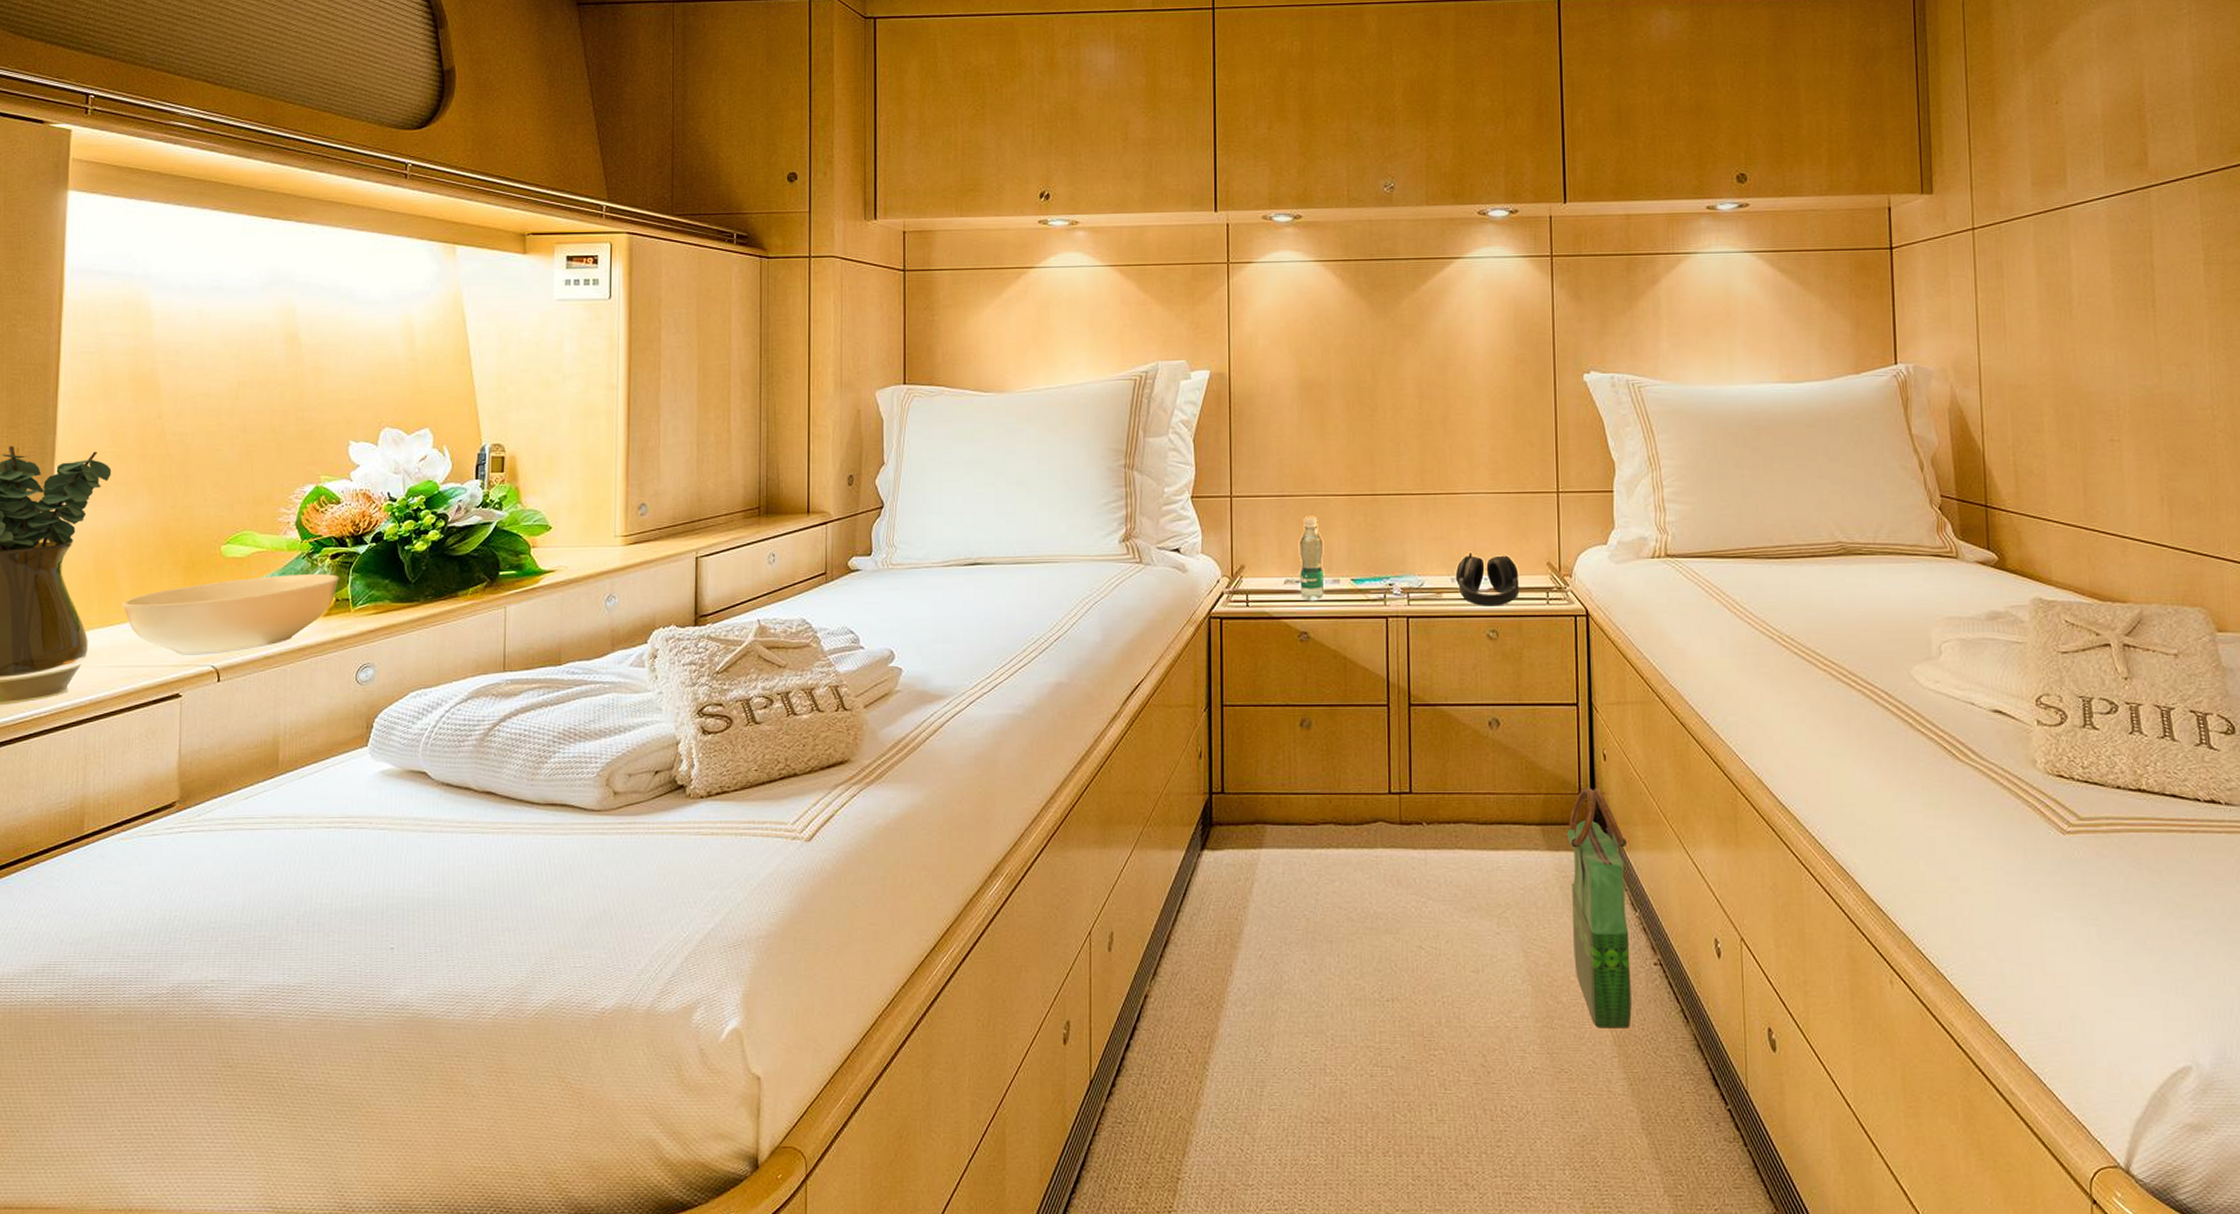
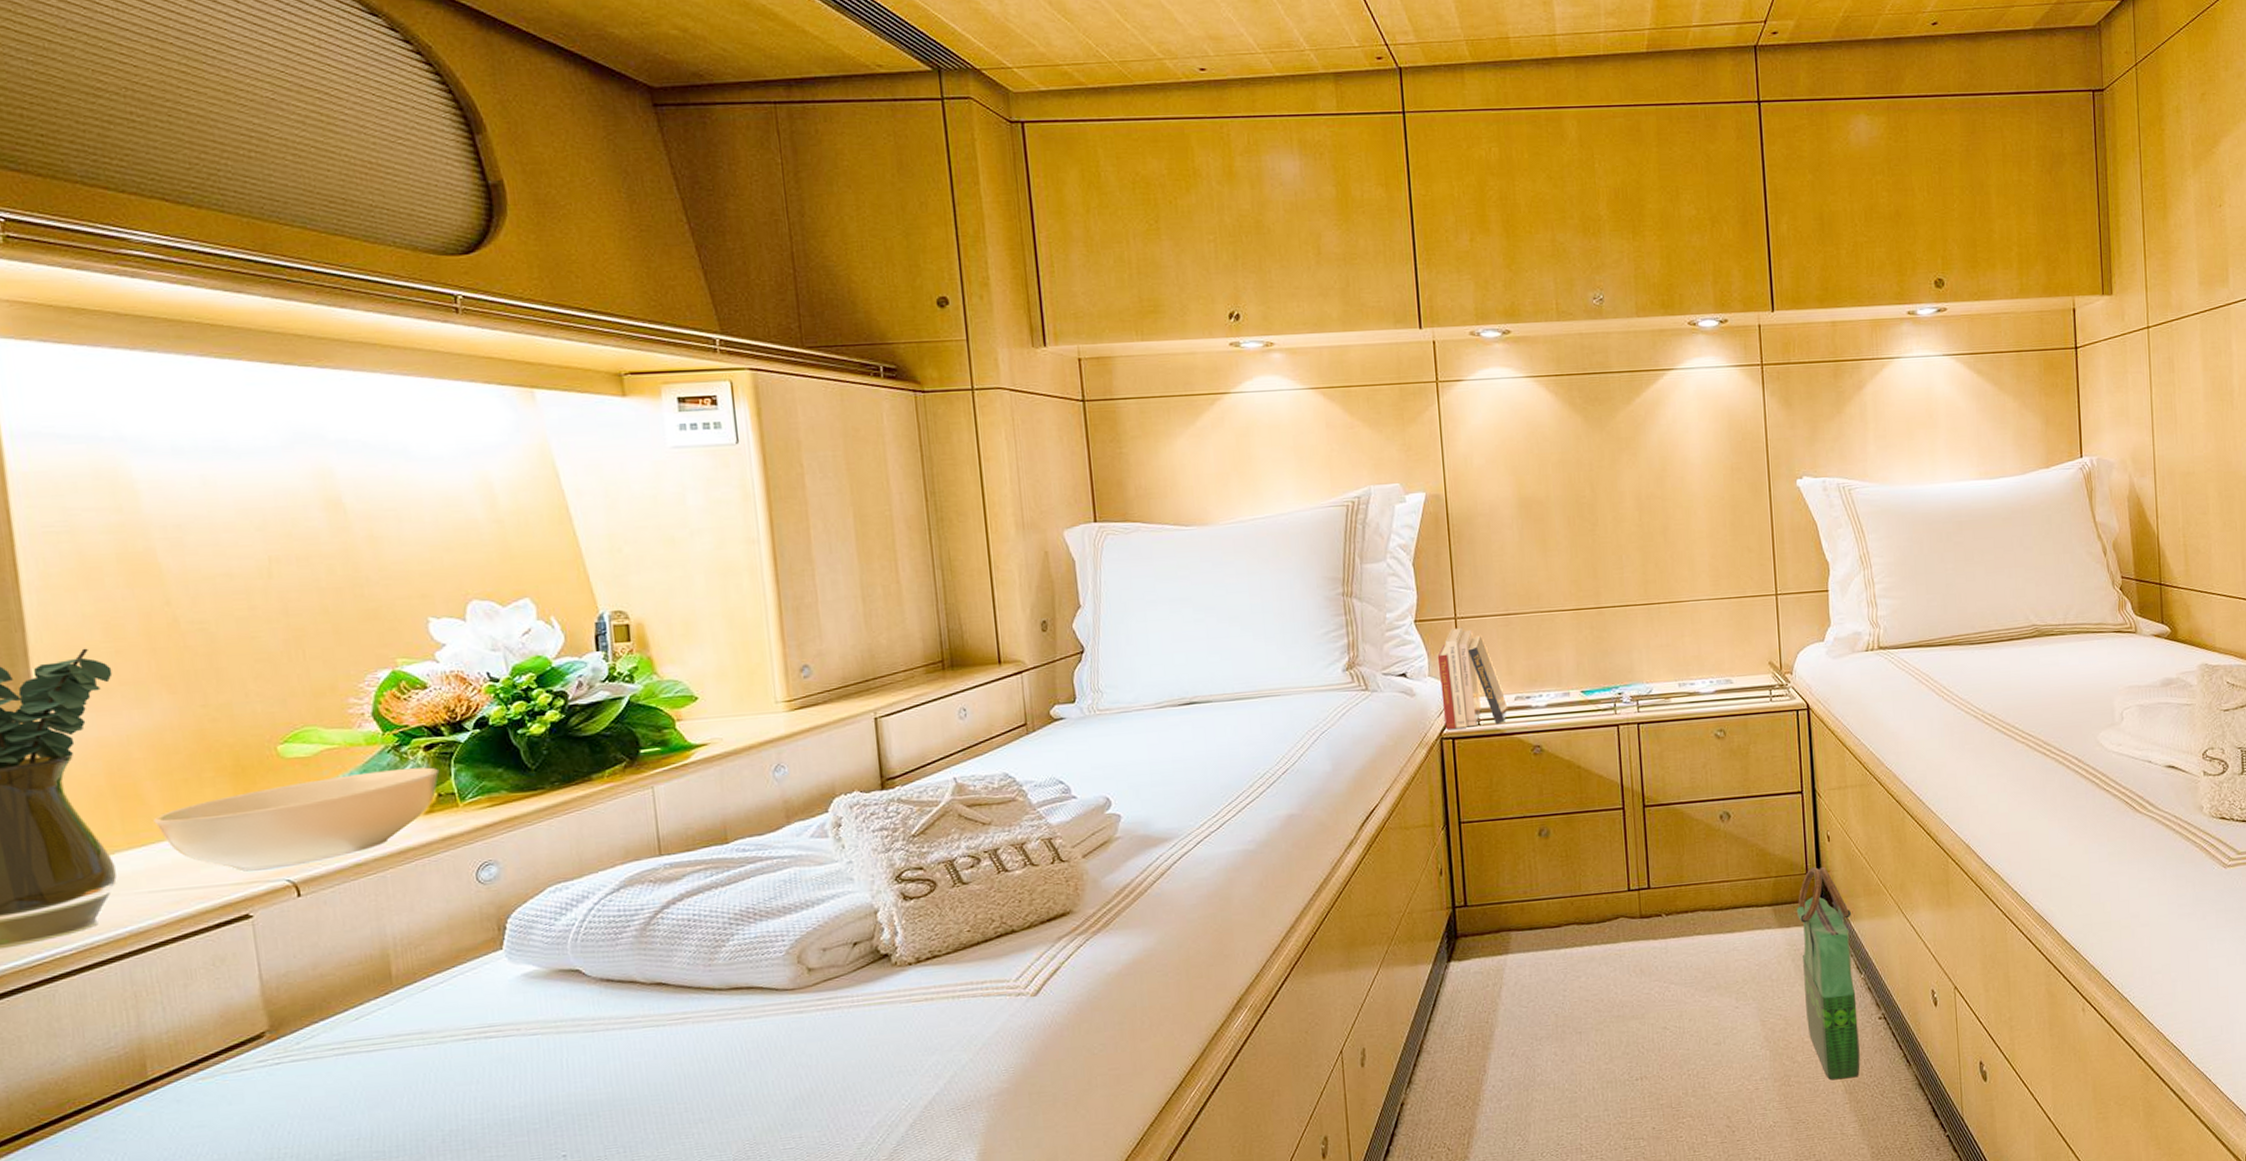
books: none [1211,506,1277,610] -> present [1437,627,1508,730]
bottle: present [1300,517,1325,602] -> none [1527,633,1556,716]
headphones: present [1455,553,1520,606] -> none [1682,658,1744,708]

